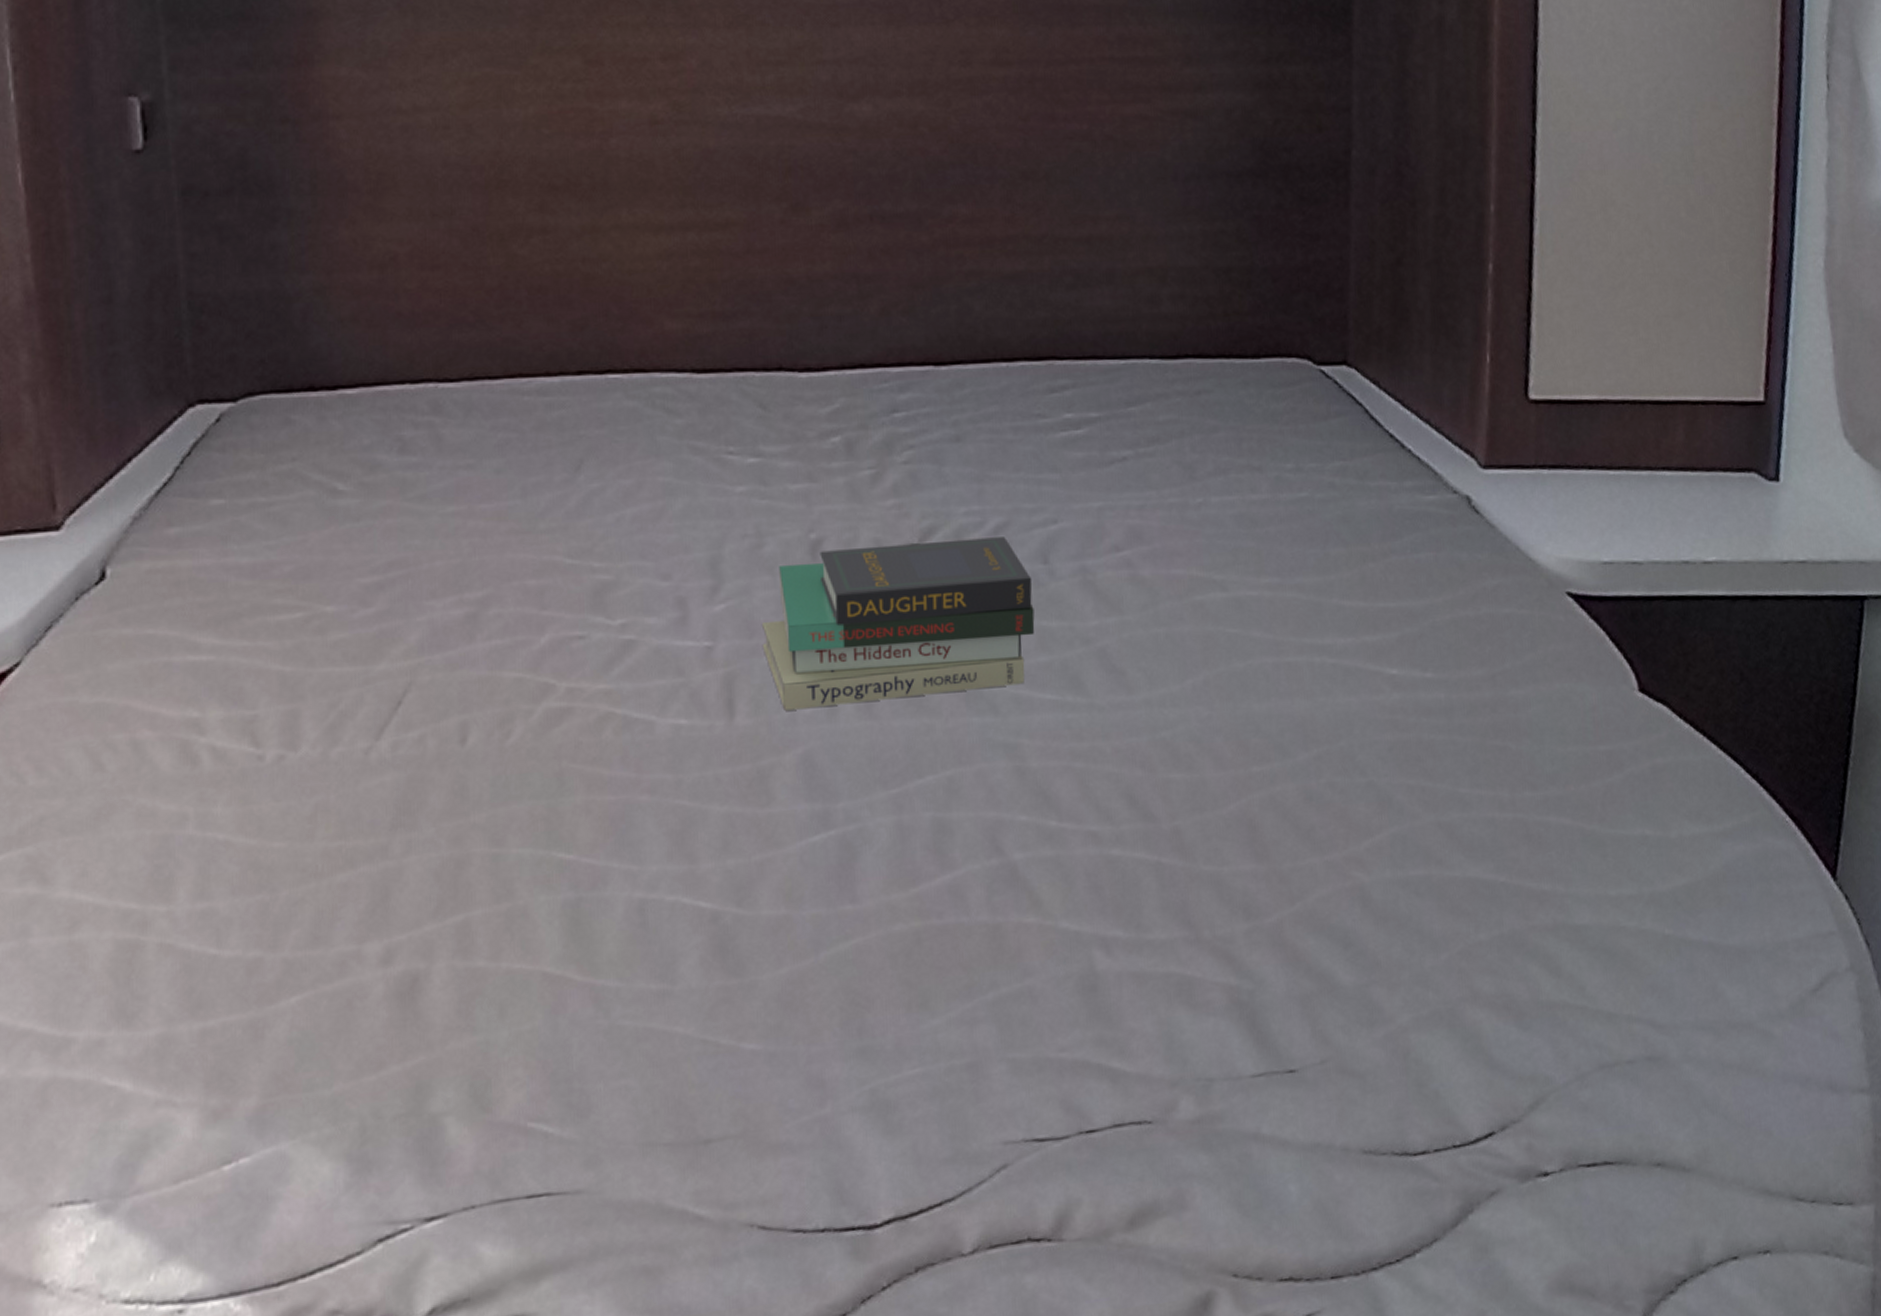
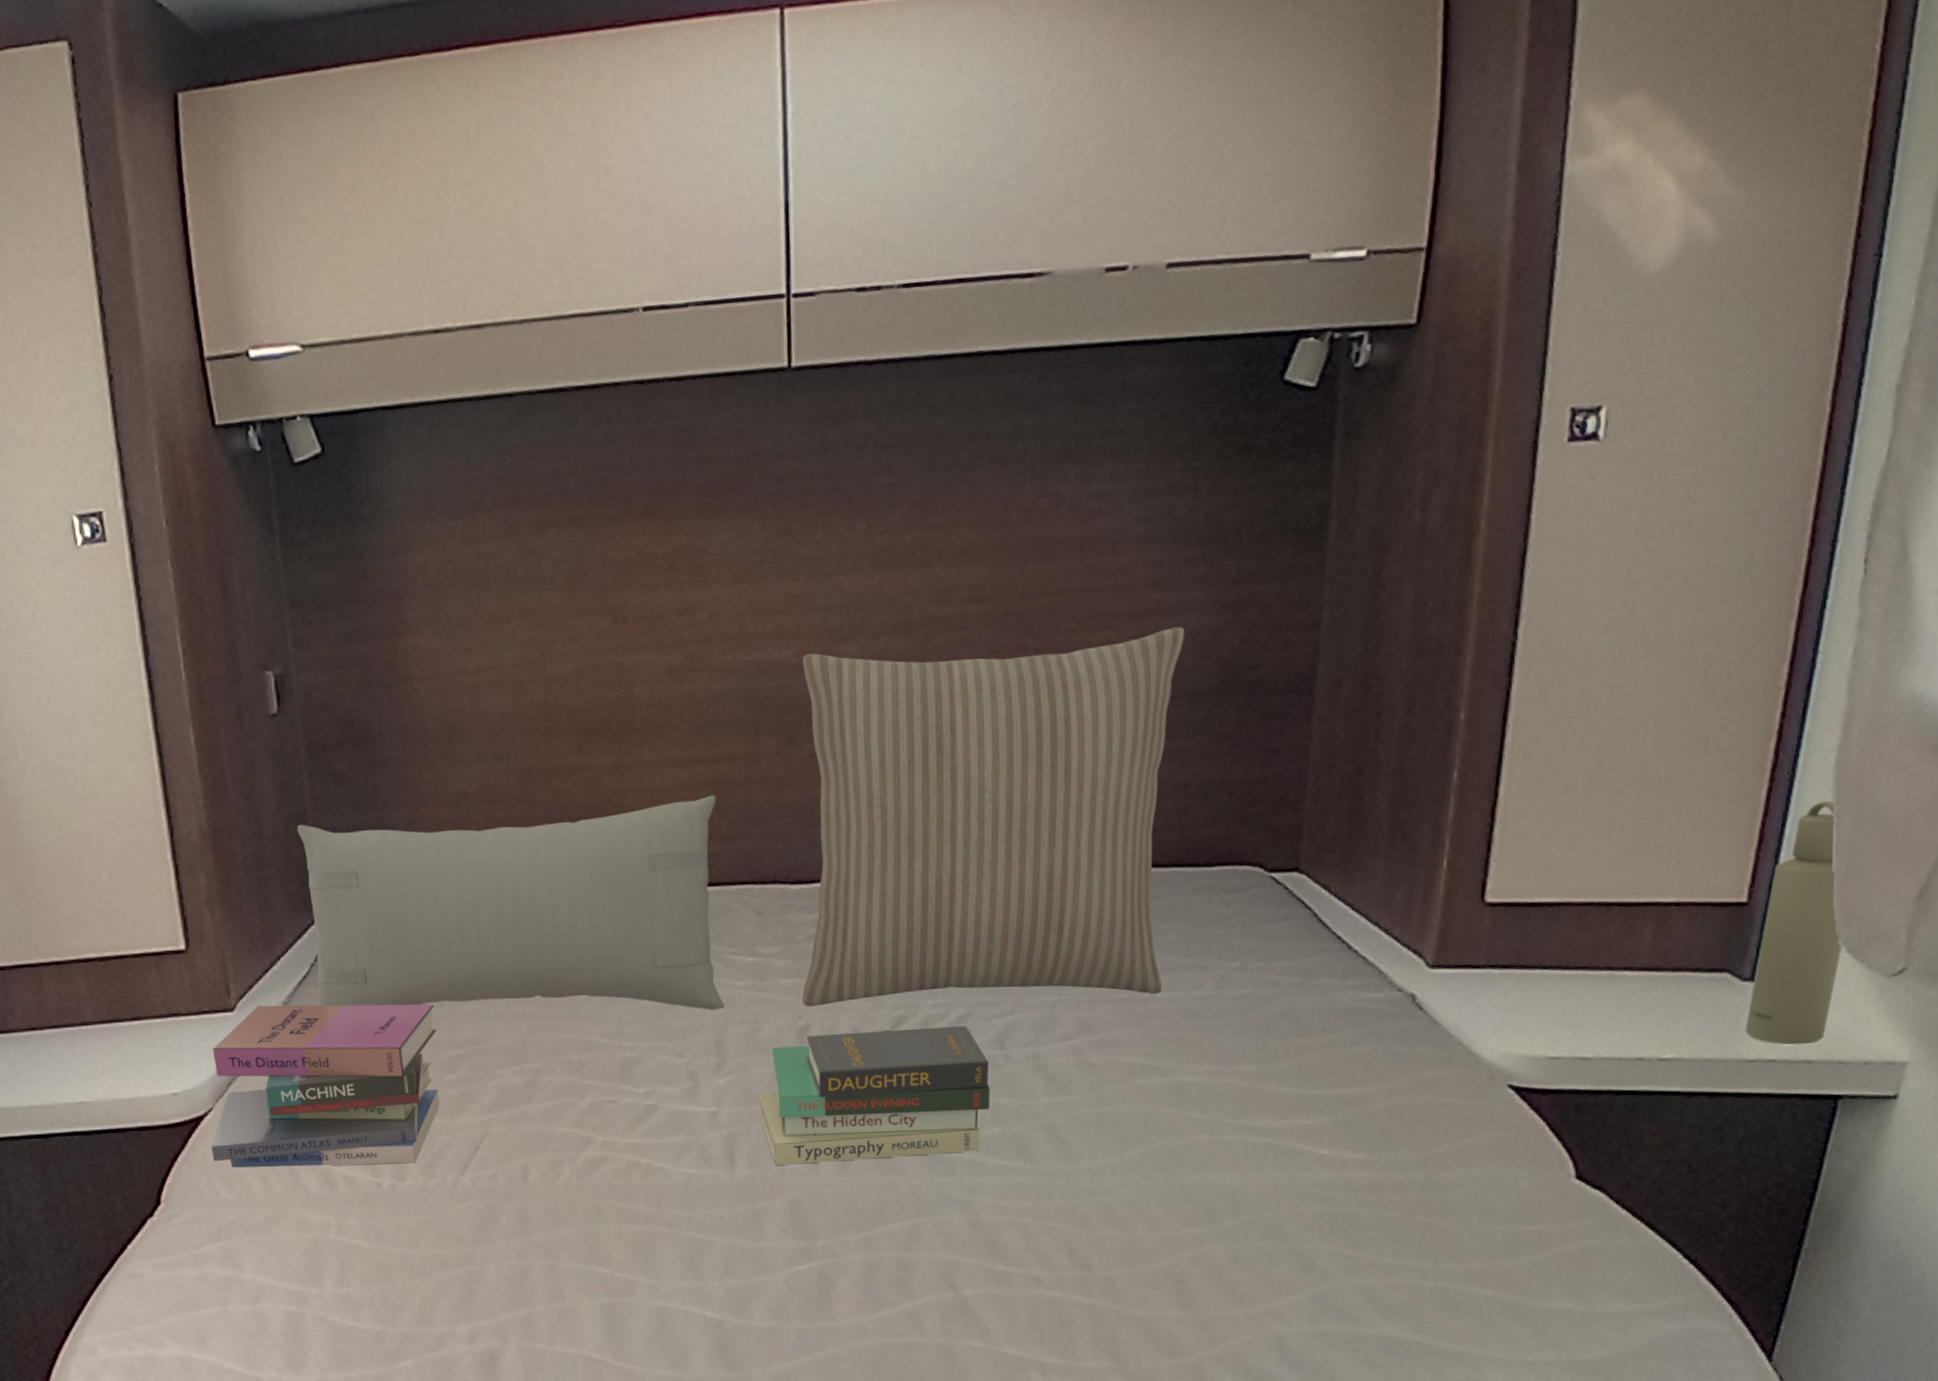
books: none [15,517,349,743] -> present [210,1004,439,1168]
pillow: none [163,266,721,523] -> present [297,795,725,1010]
pillow: none [809,104,1219,517] -> present [802,627,1185,1007]
bottle: none [1775,303,1851,546] -> present [1745,801,1843,1046]

